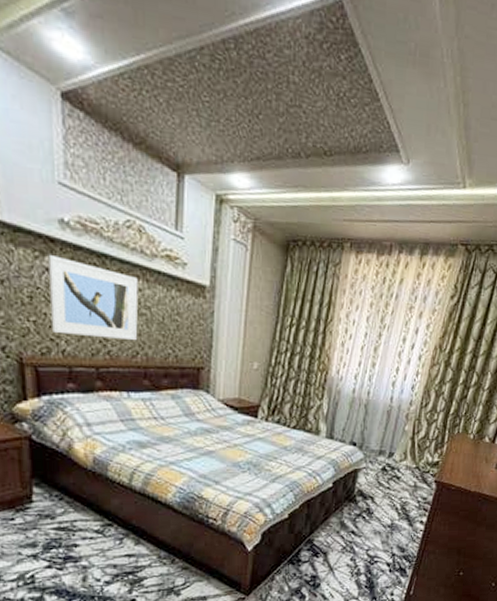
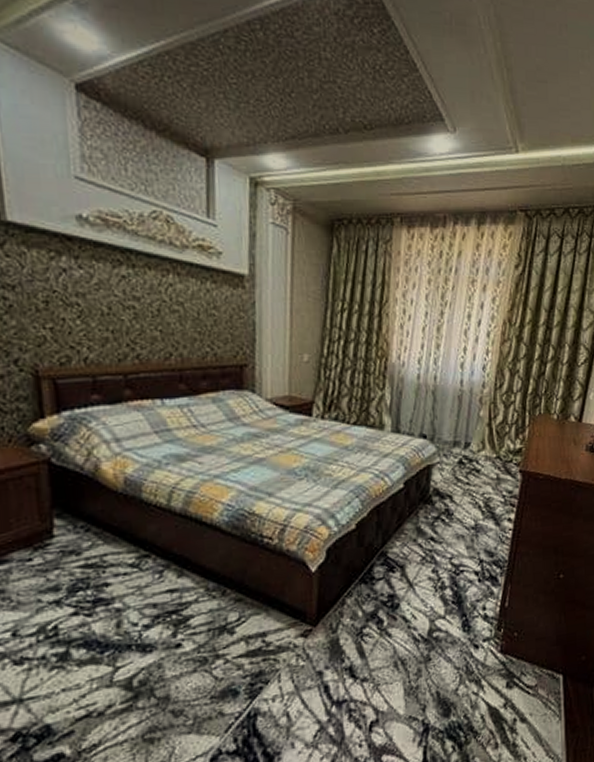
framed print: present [48,254,139,341] -> none [65,253,170,342]

